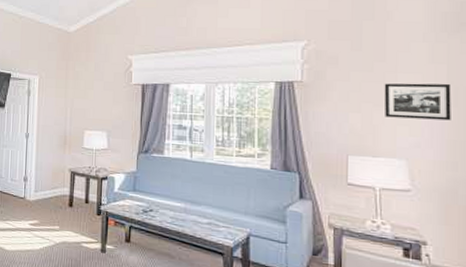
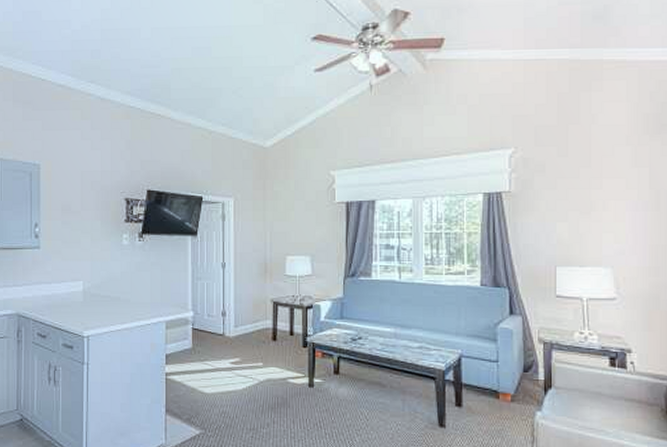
picture frame: present [384,83,451,121] -> none [590,187,653,225]

